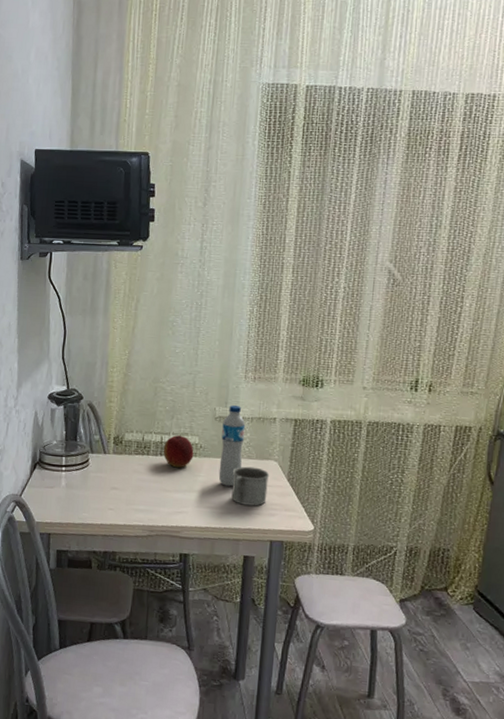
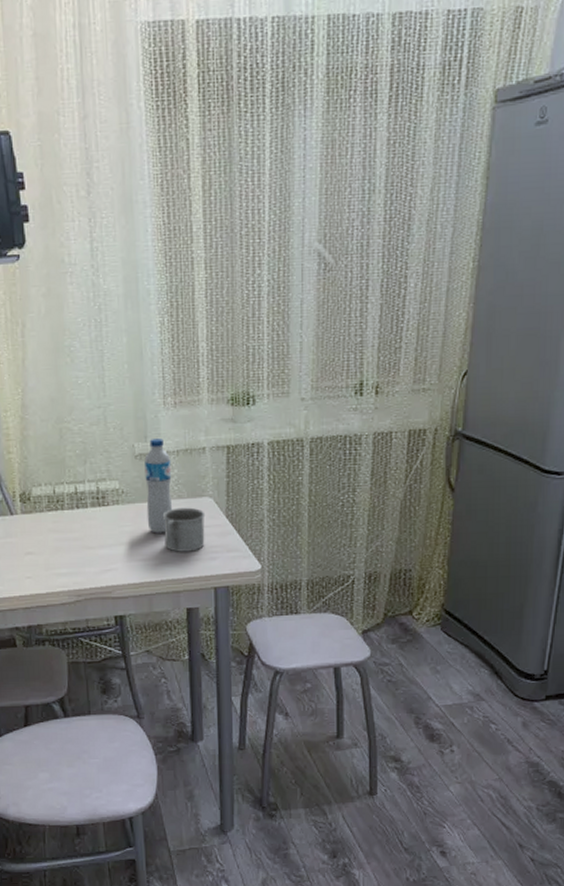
apple: present [163,435,194,468] -> none [79,482,116,520]

